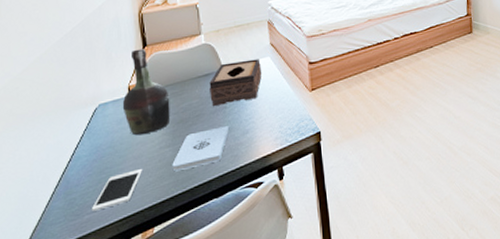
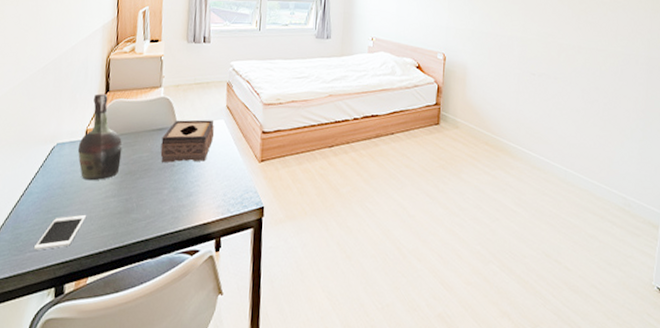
notepad: present [172,126,230,172] -> none [114,185,175,224]

